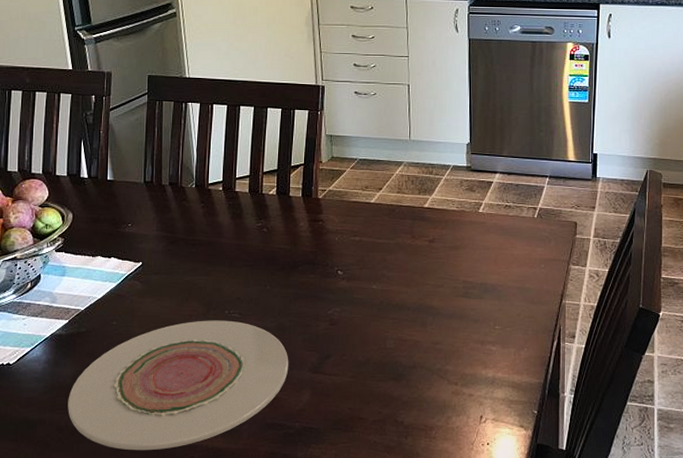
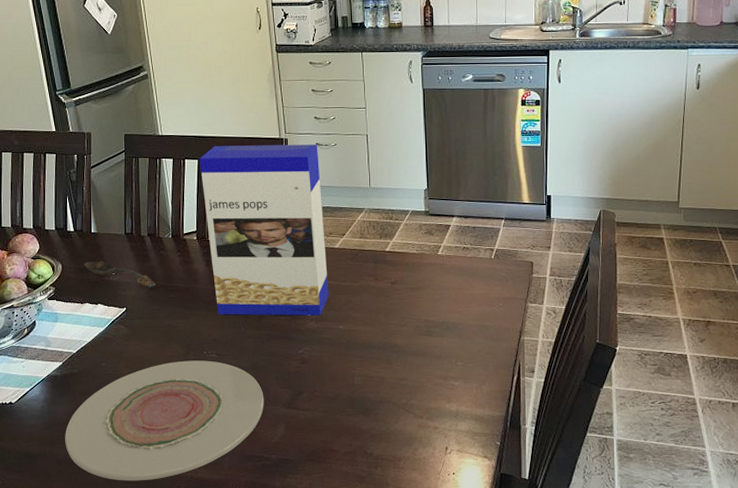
spoon: none [97,210,177,241] -> present [84,260,157,288]
cereal box: none [229,91,363,274] -> present [199,144,329,316]

